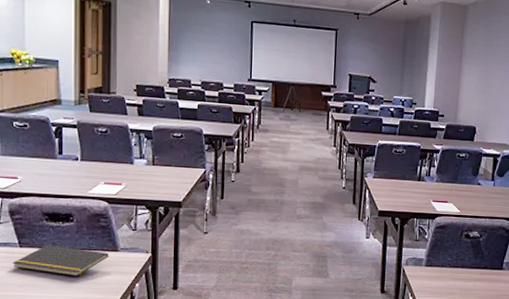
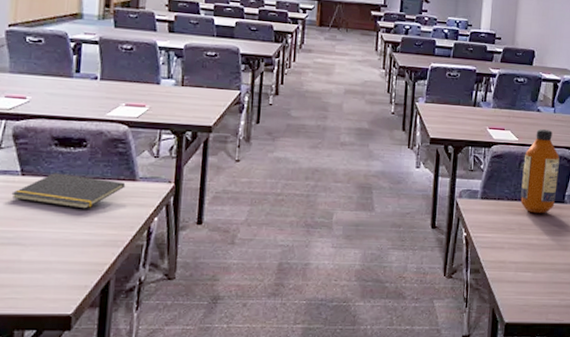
bottle: none [462,201,499,280] -> present [520,129,560,214]

